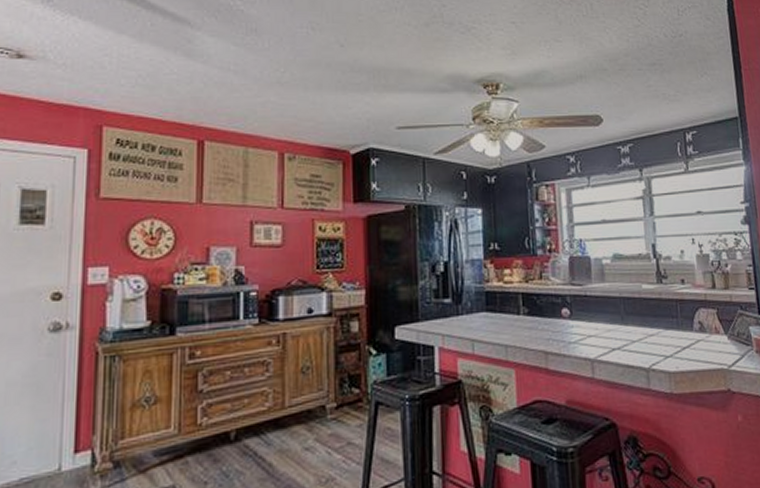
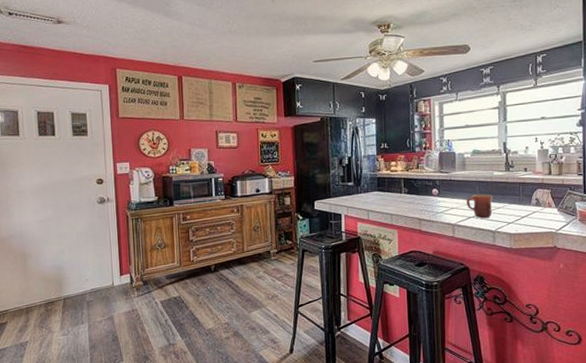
mug: none [608,315,644,351] -> present [466,194,494,218]

